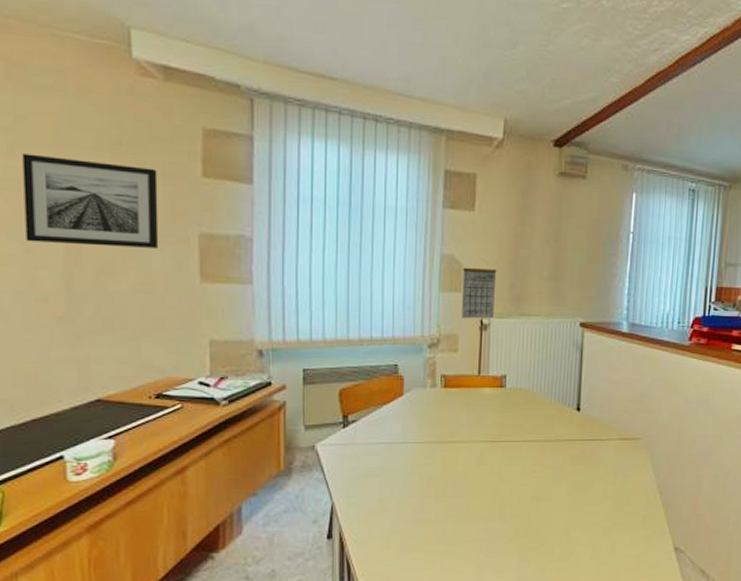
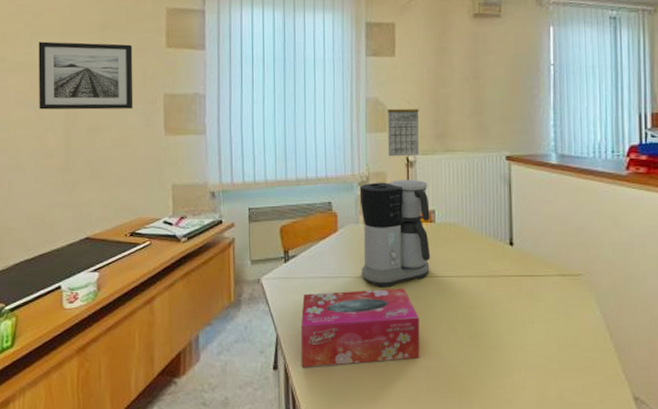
tissue box: none [358,453,484,536] -> present [301,288,420,368]
coffee maker: none [426,342,501,453] -> present [359,179,431,288]

